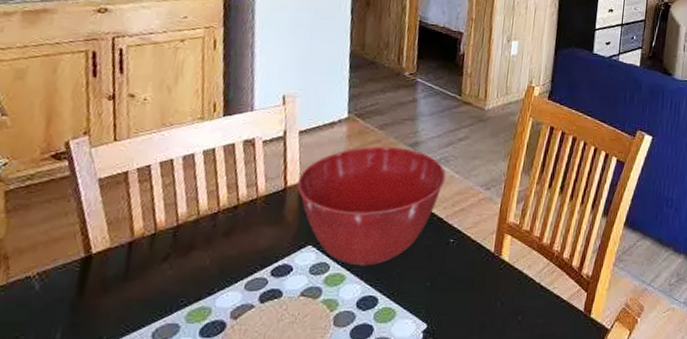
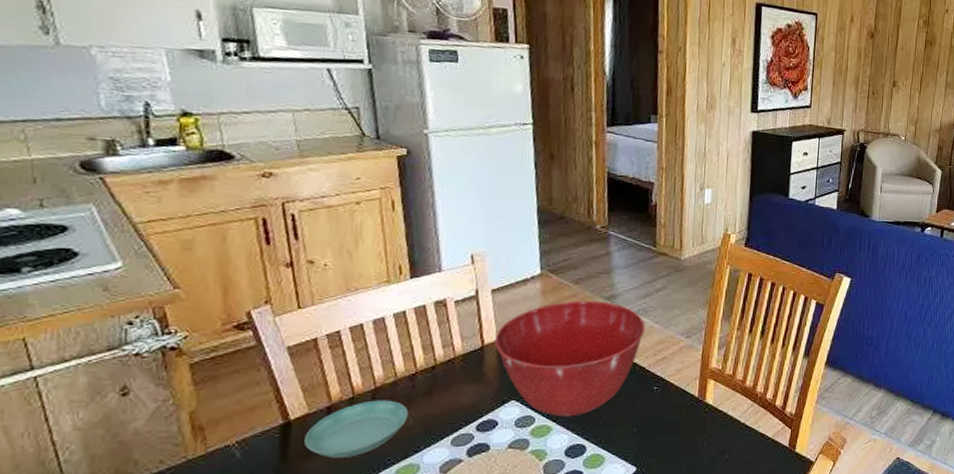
saucer: none [102,238,207,297] -> present [304,400,409,458]

